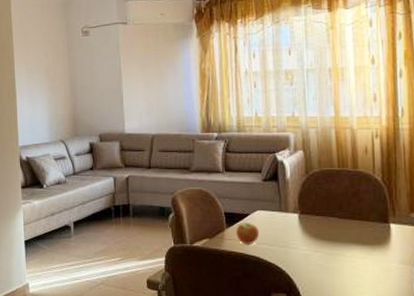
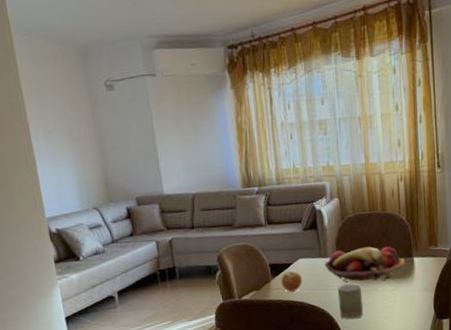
fruit basket: none [285,206,380,245] -> present [324,246,406,283]
mug: none [299,244,328,285] -> present [338,283,364,320]

